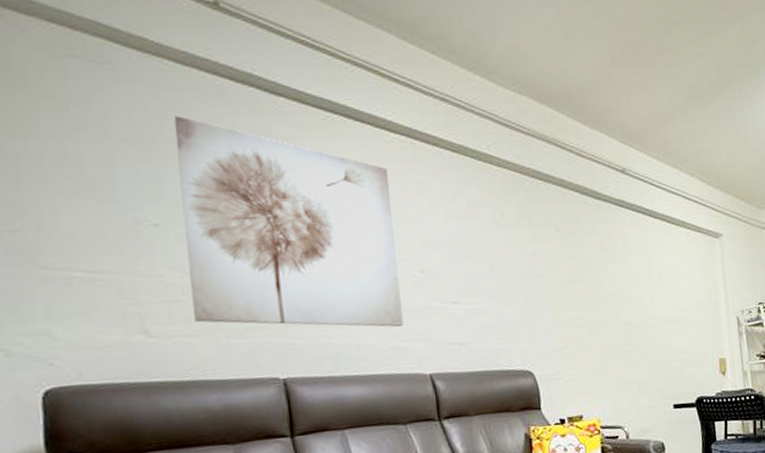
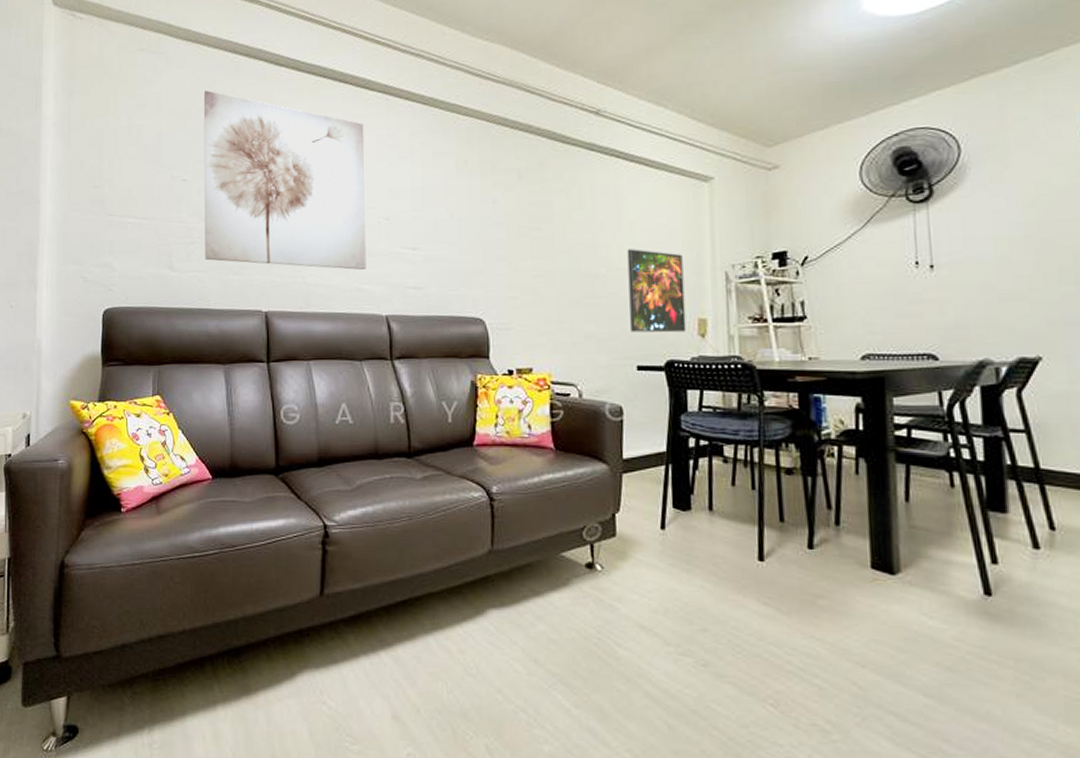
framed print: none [658,298,711,375] -> present [627,249,687,333]

